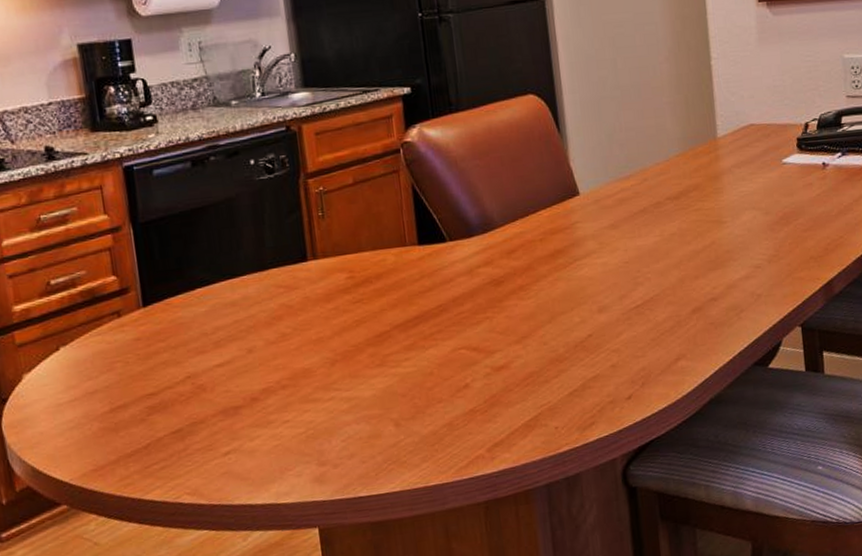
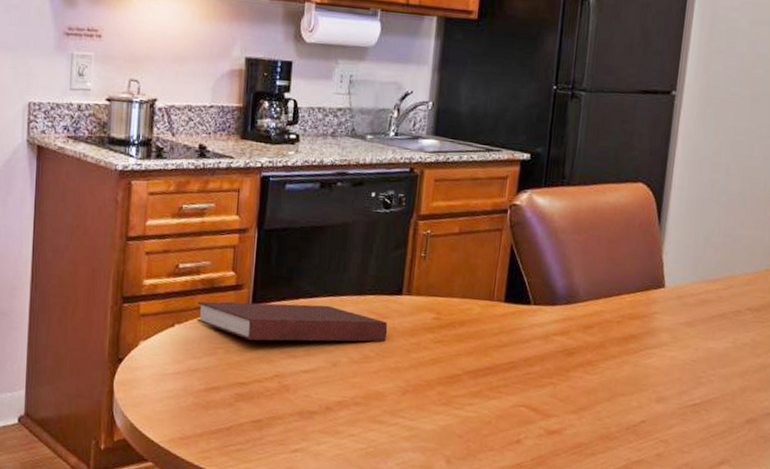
notebook: none [80,289,301,346] -> present [196,301,388,342]

